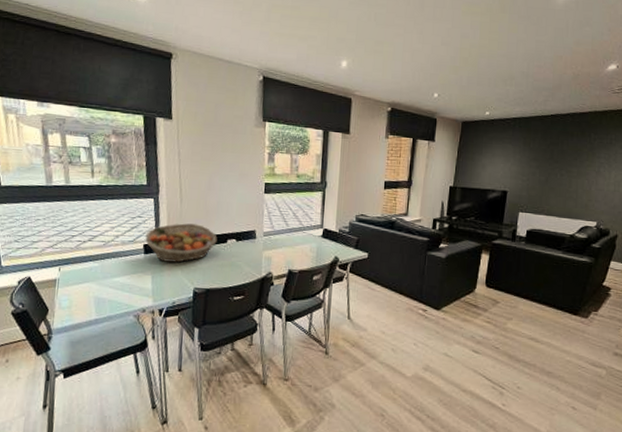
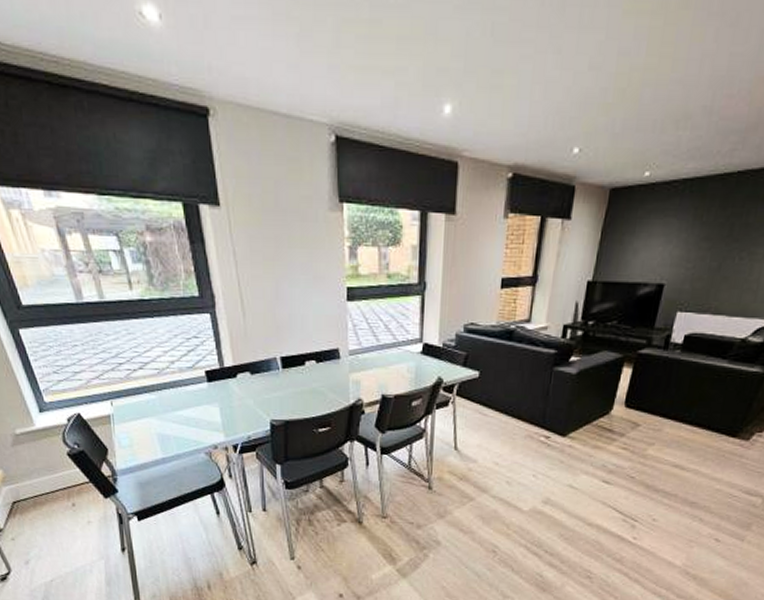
fruit basket: present [145,223,217,263] -> none [206,343,293,391]

